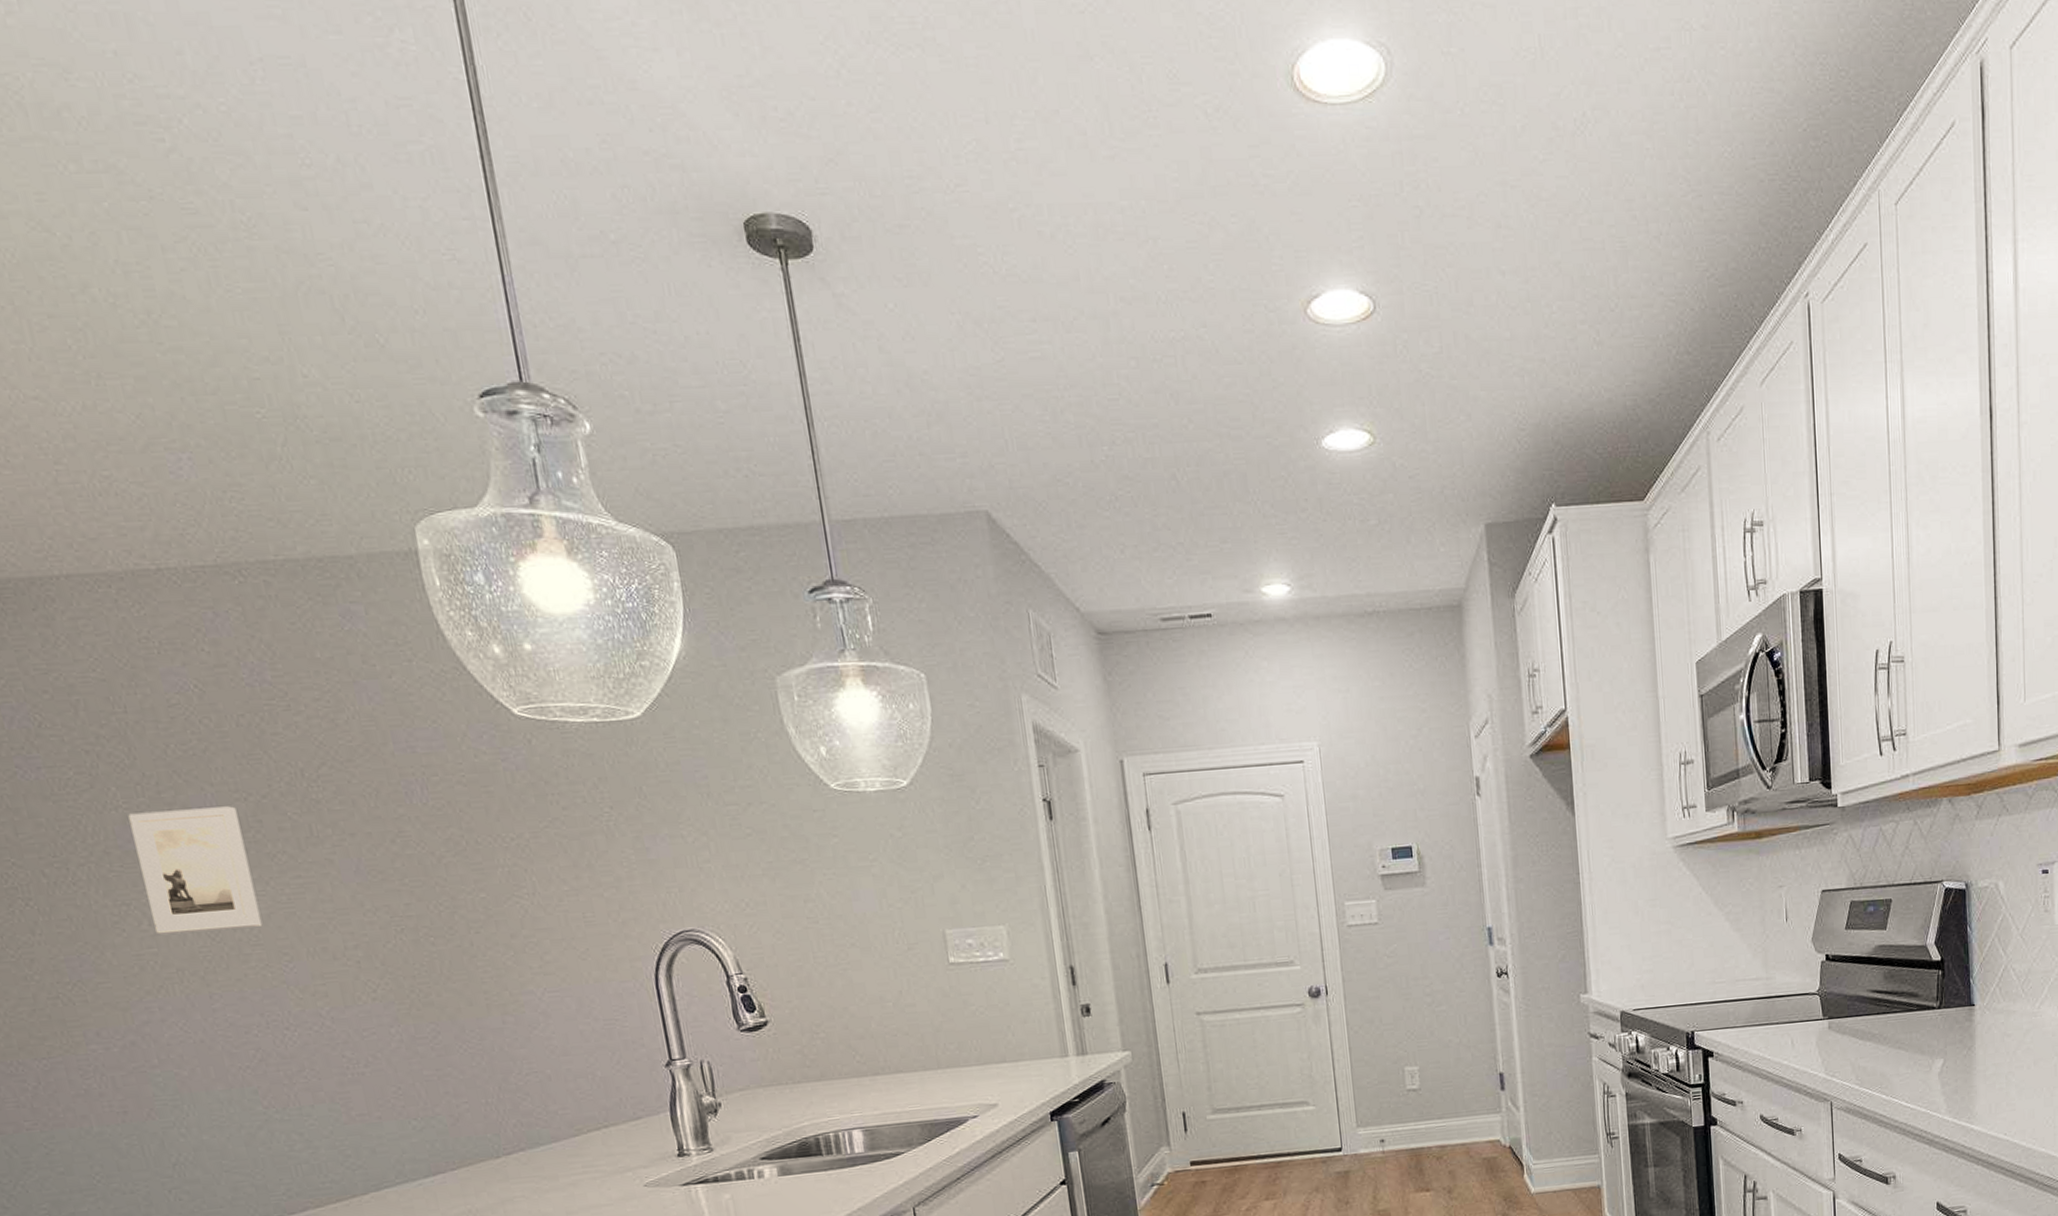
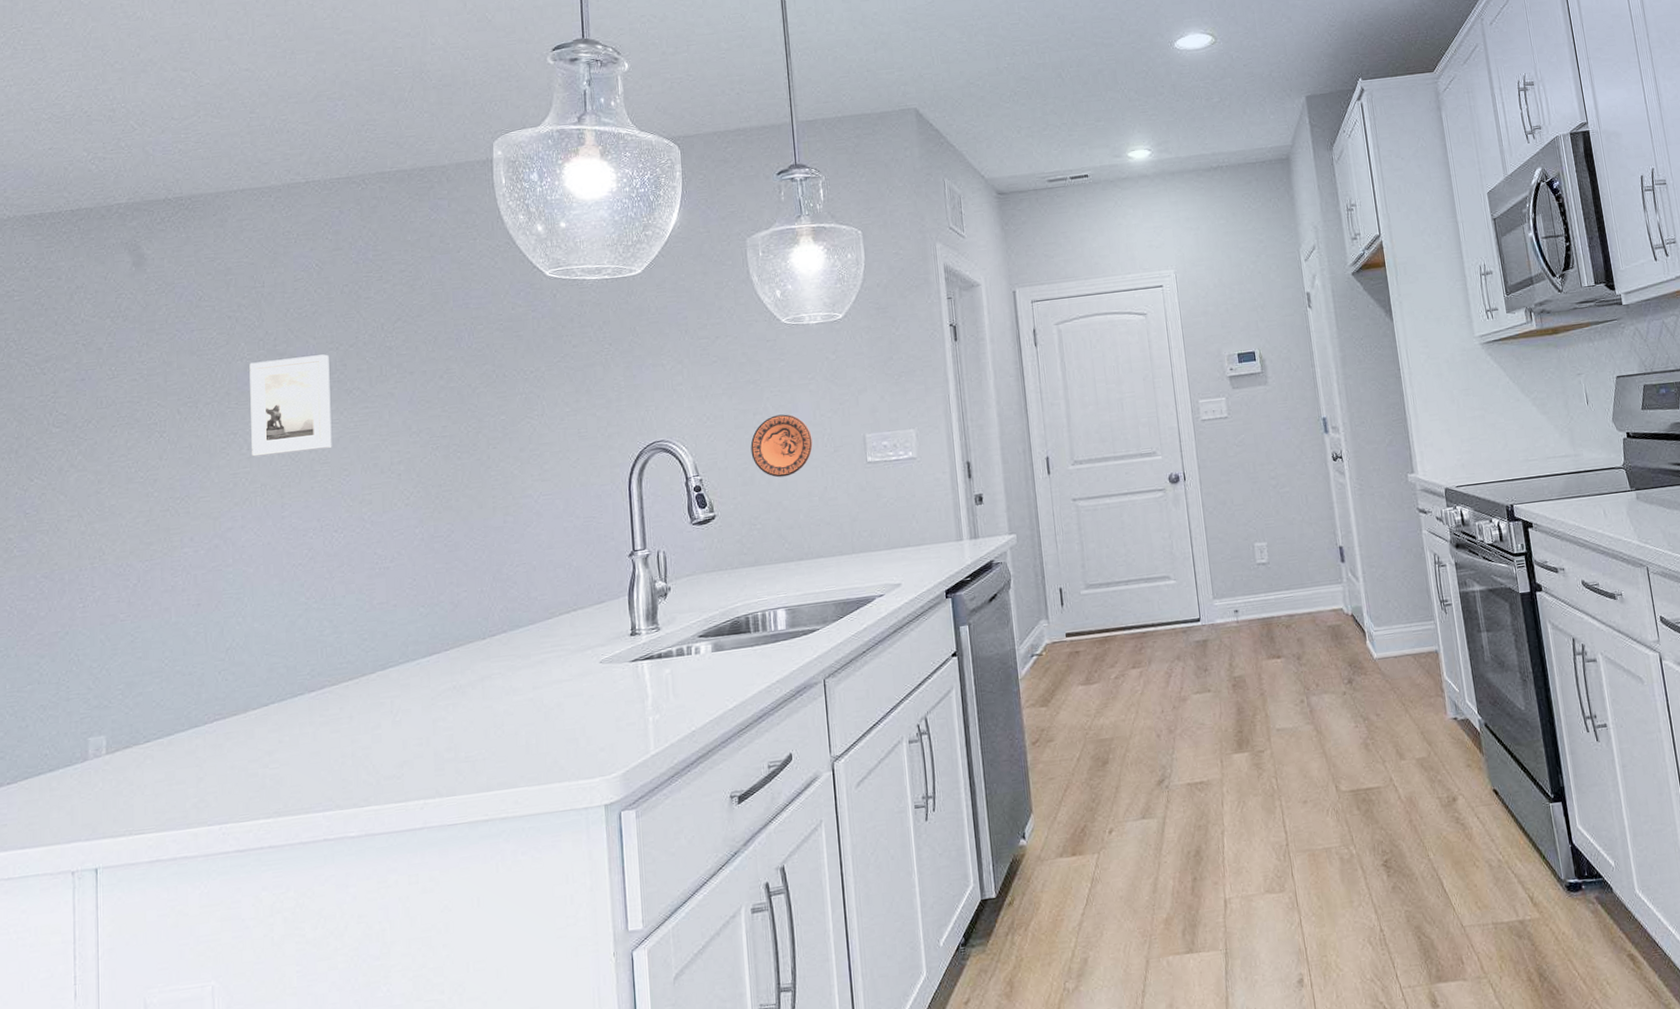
decorative plate: none [803,902,881,979] -> present [750,414,813,478]

